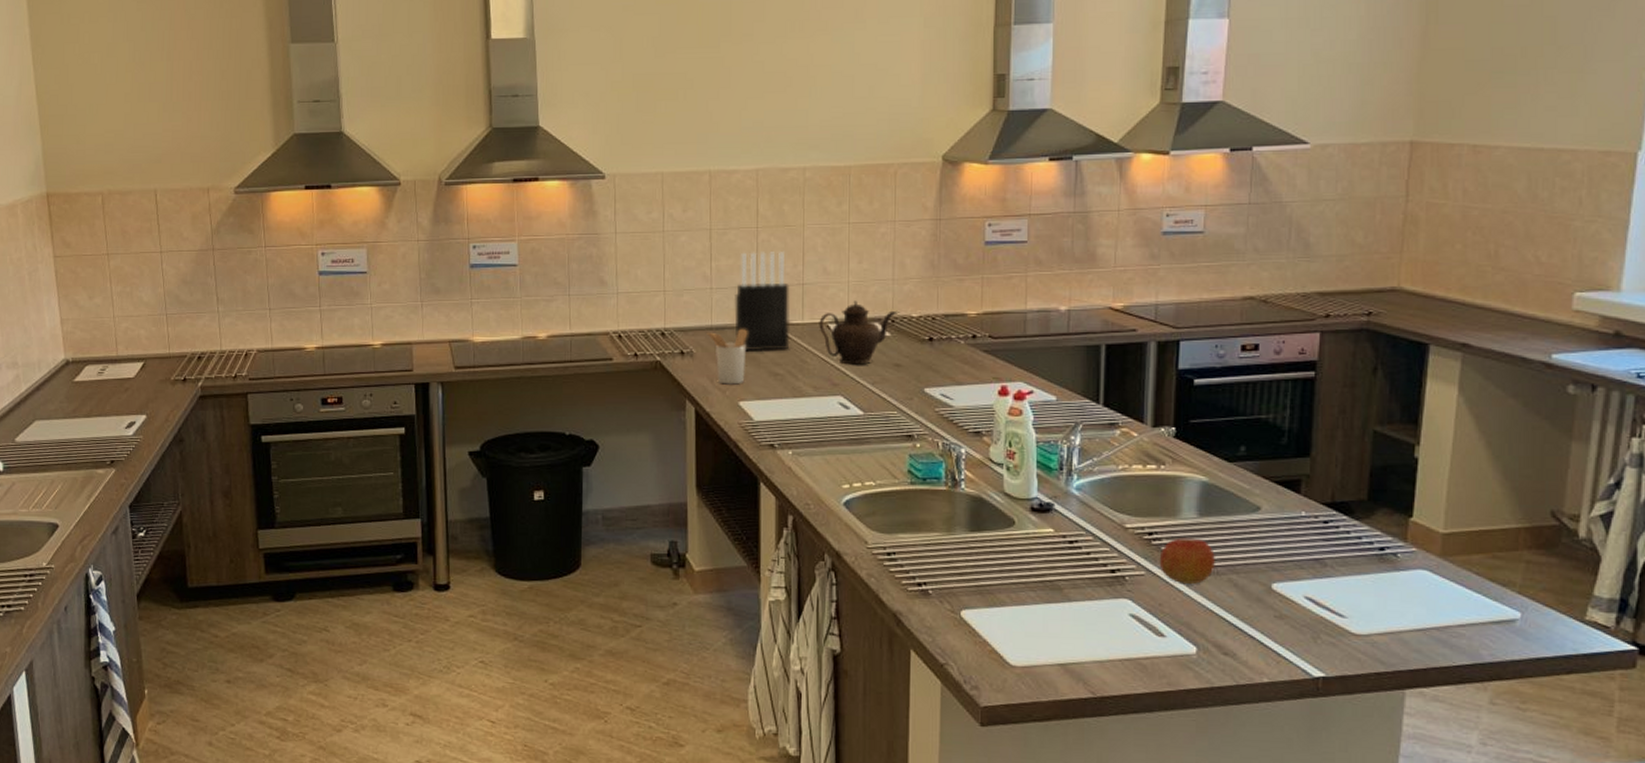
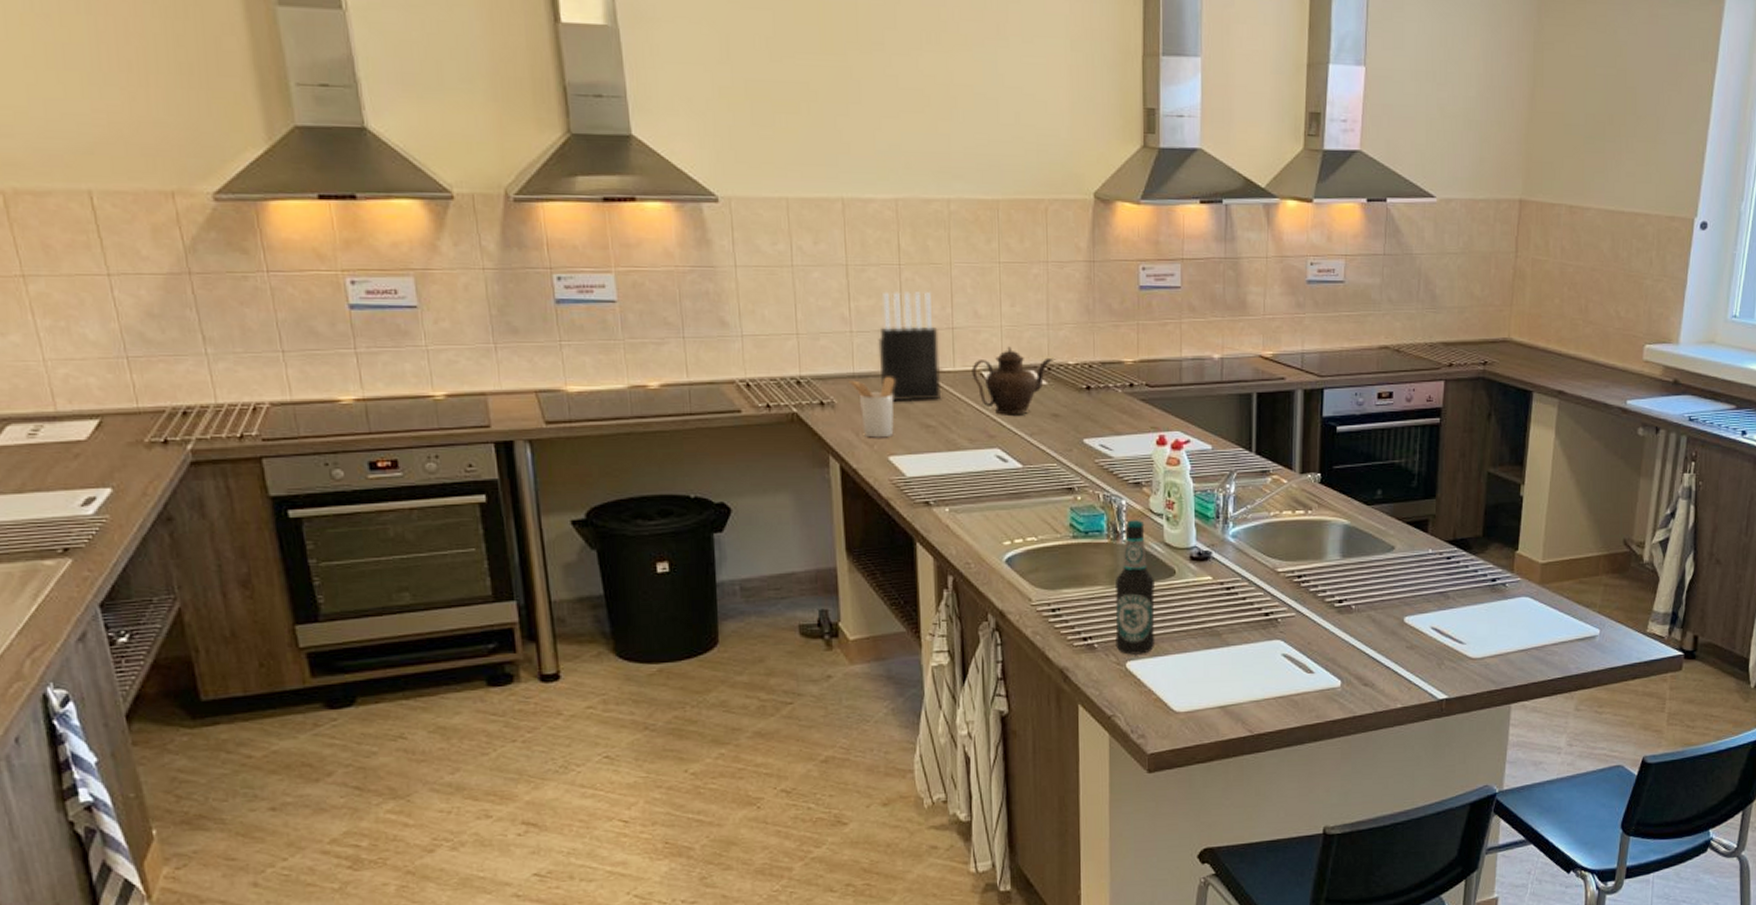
bottle: none [951,469,993,604] -> present [1114,520,1155,655]
apple: present [1159,538,1215,584] -> none [1307,579,1356,622]

